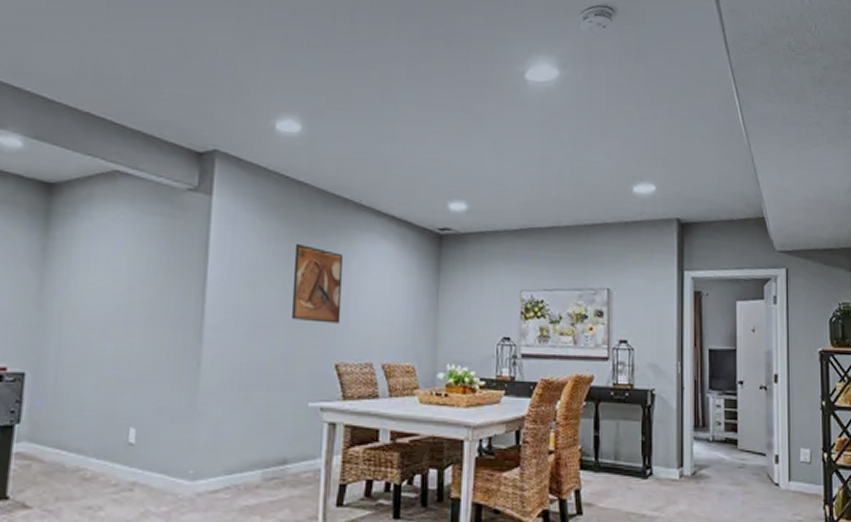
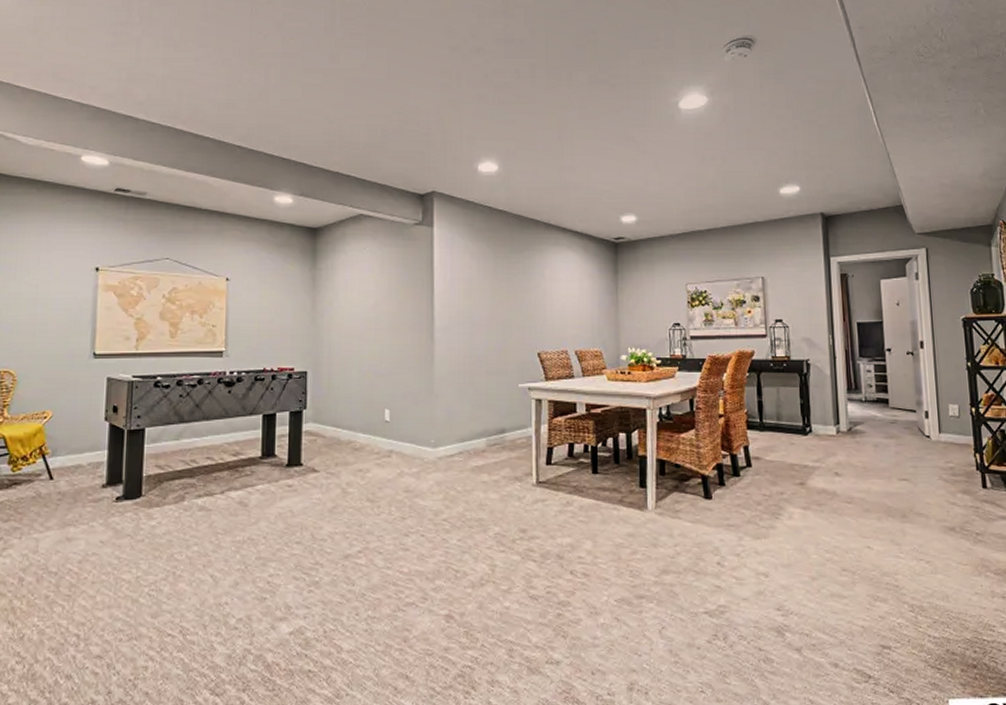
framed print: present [290,243,344,324] -> none [499,259,540,321]

